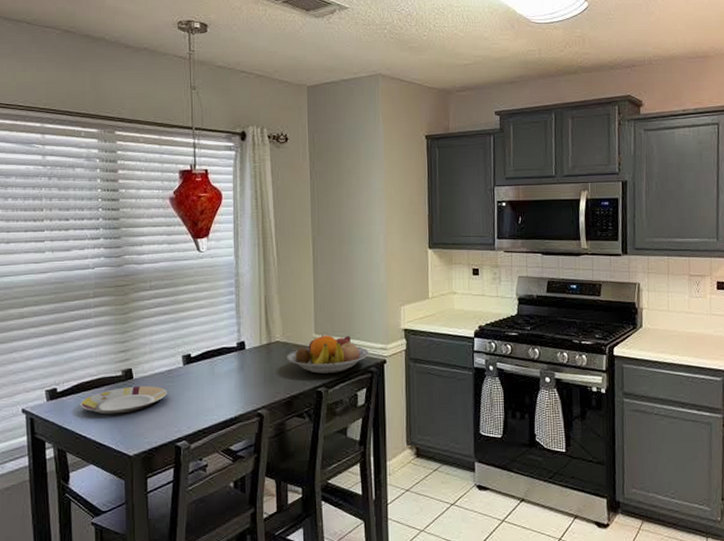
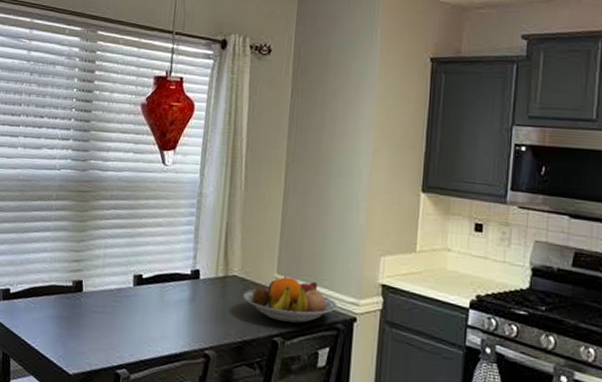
plate: present [80,385,167,414] -> none [29,299,114,327]

